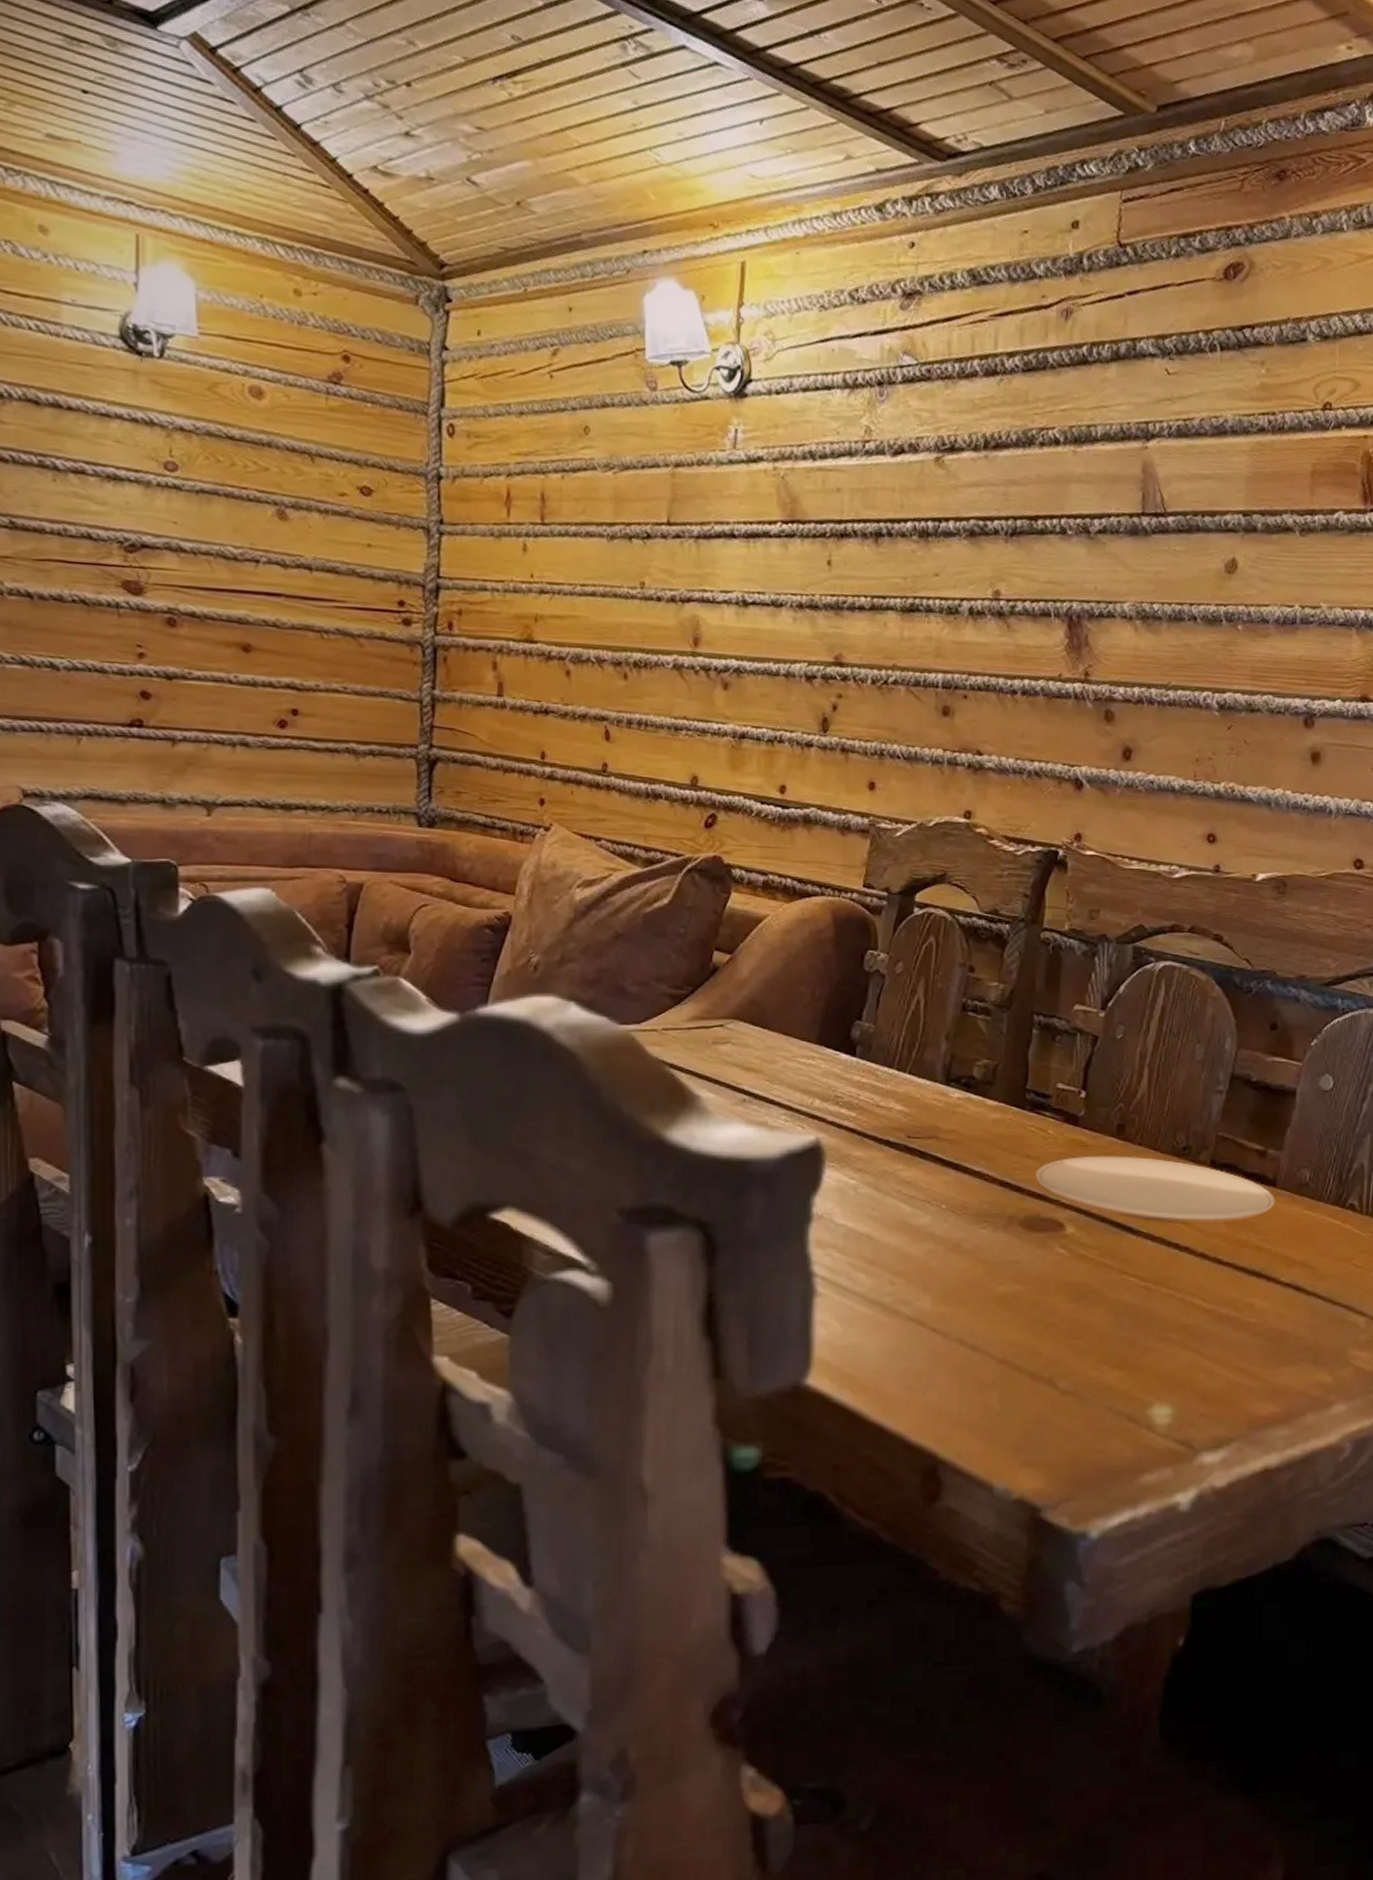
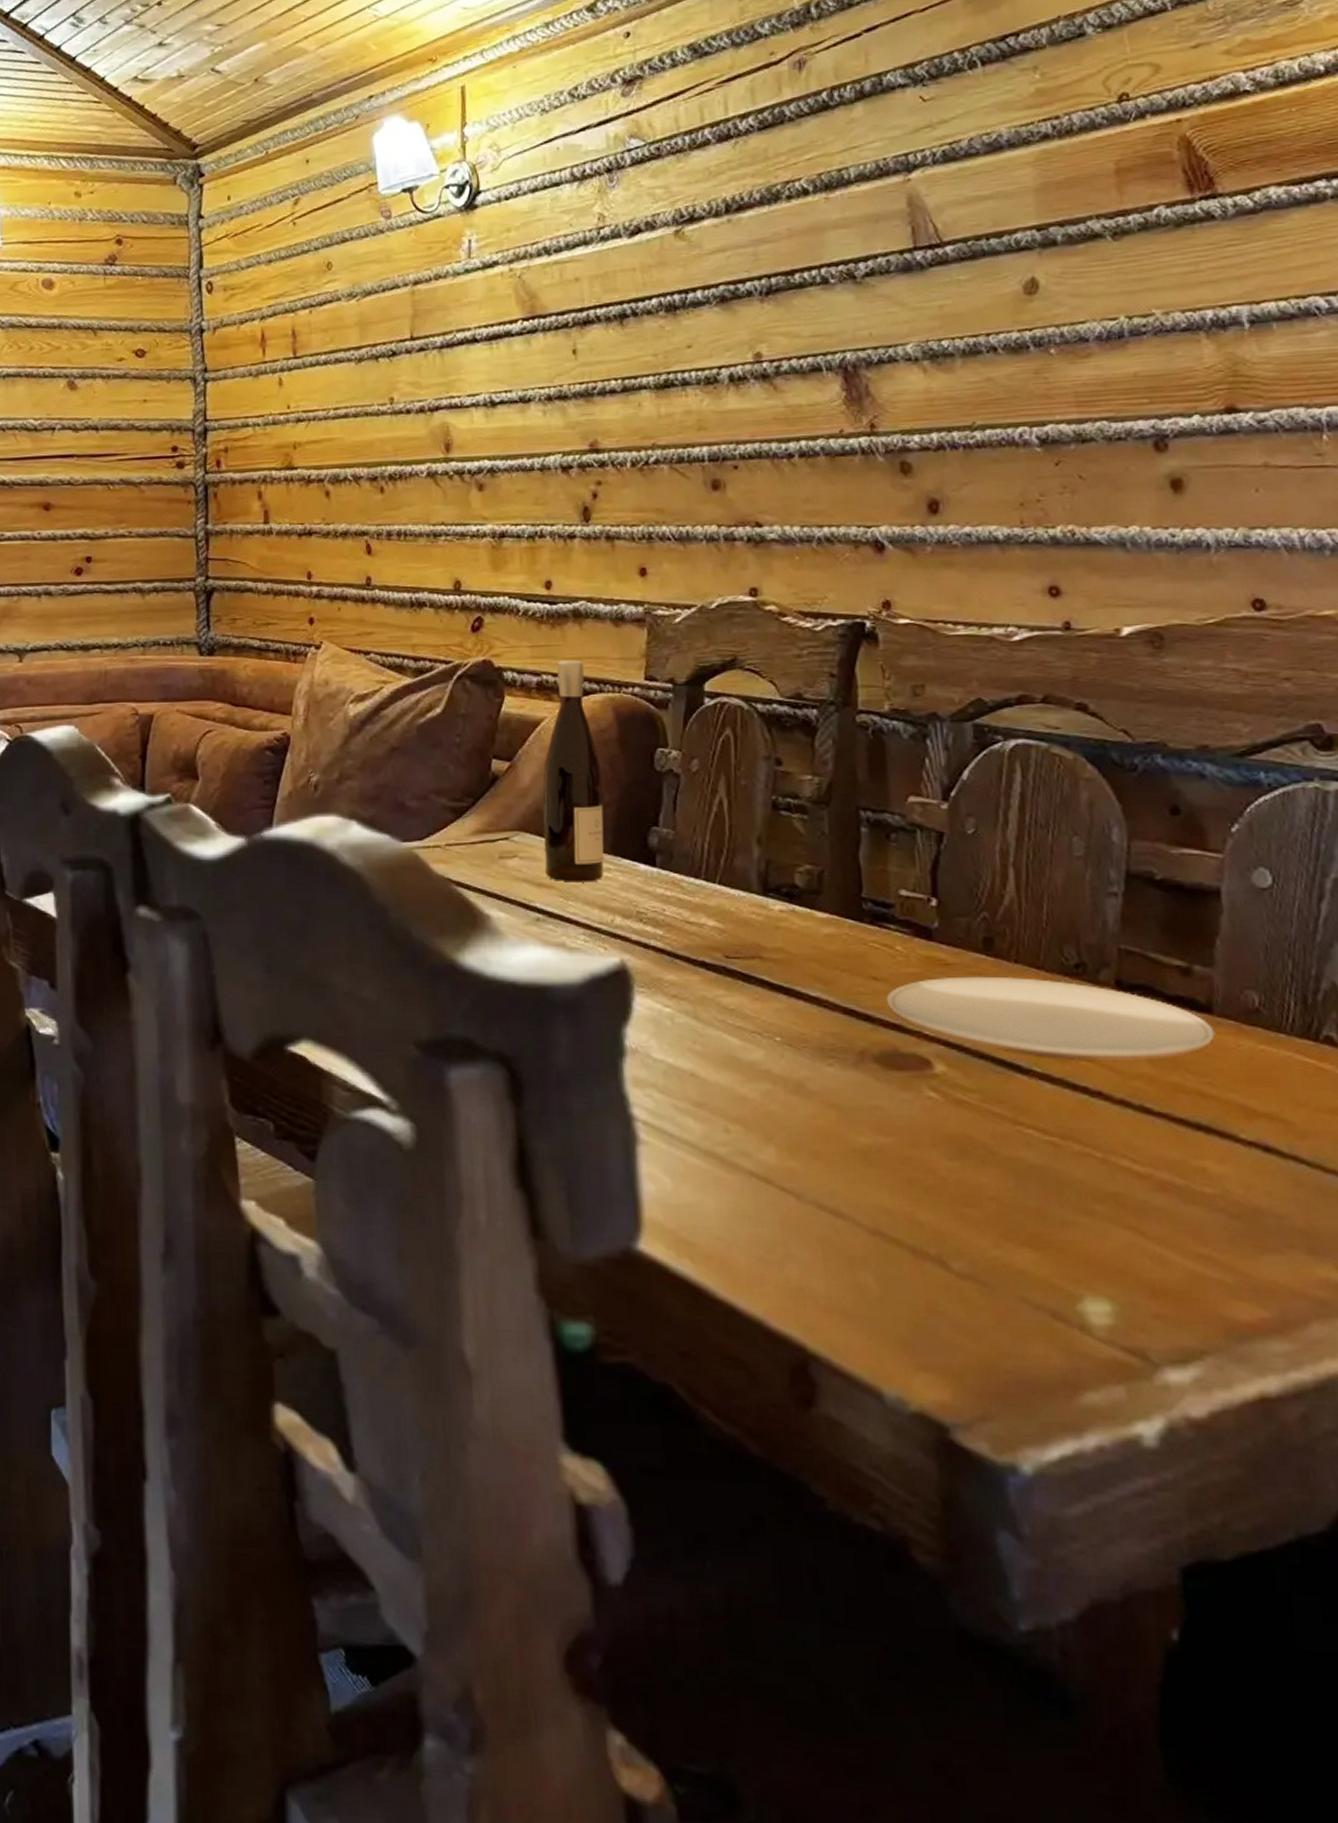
bottle: none [755,862,816,1068] -> present [543,660,605,883]

